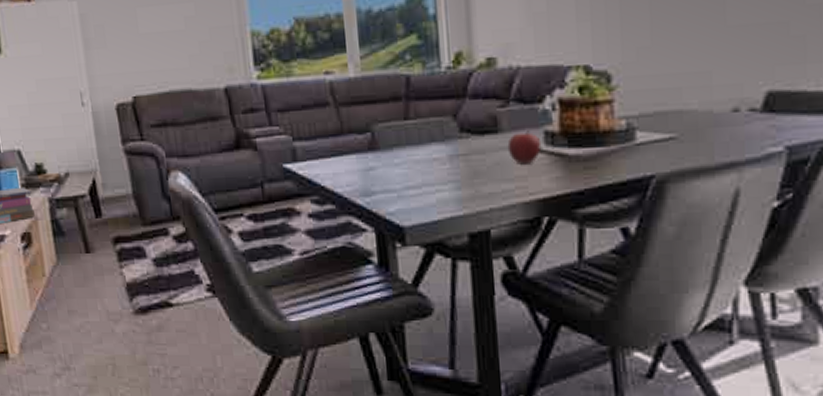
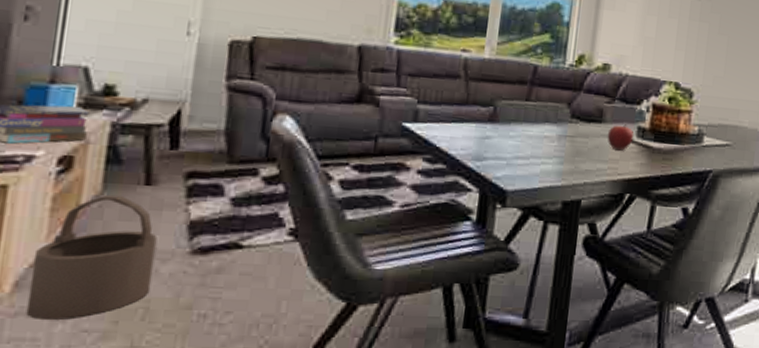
wooden bucket: none [26,264,113,376] -> present [26,194,158,320]

